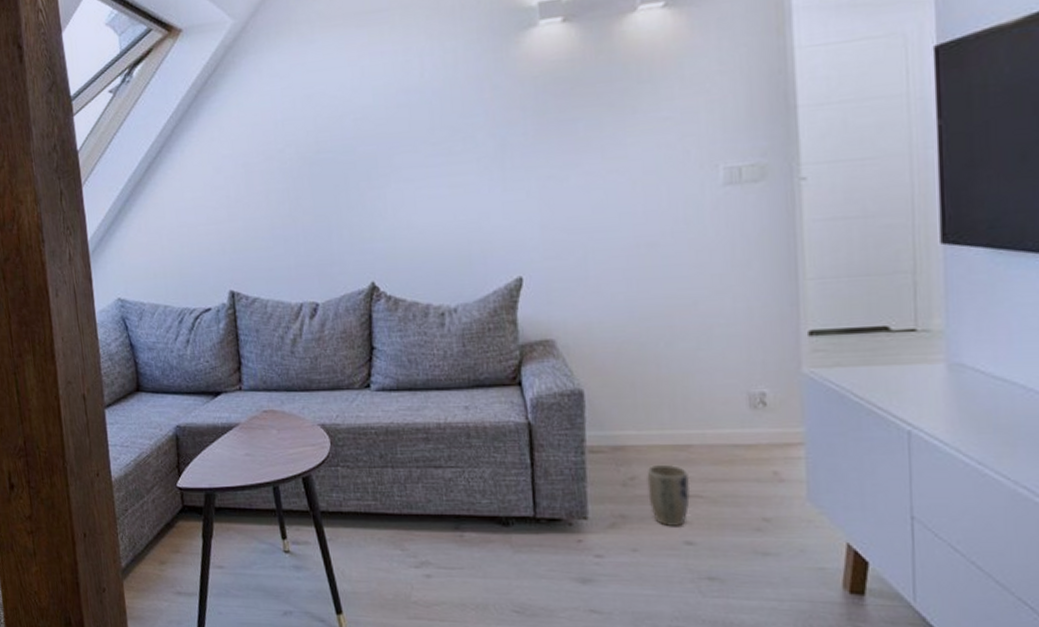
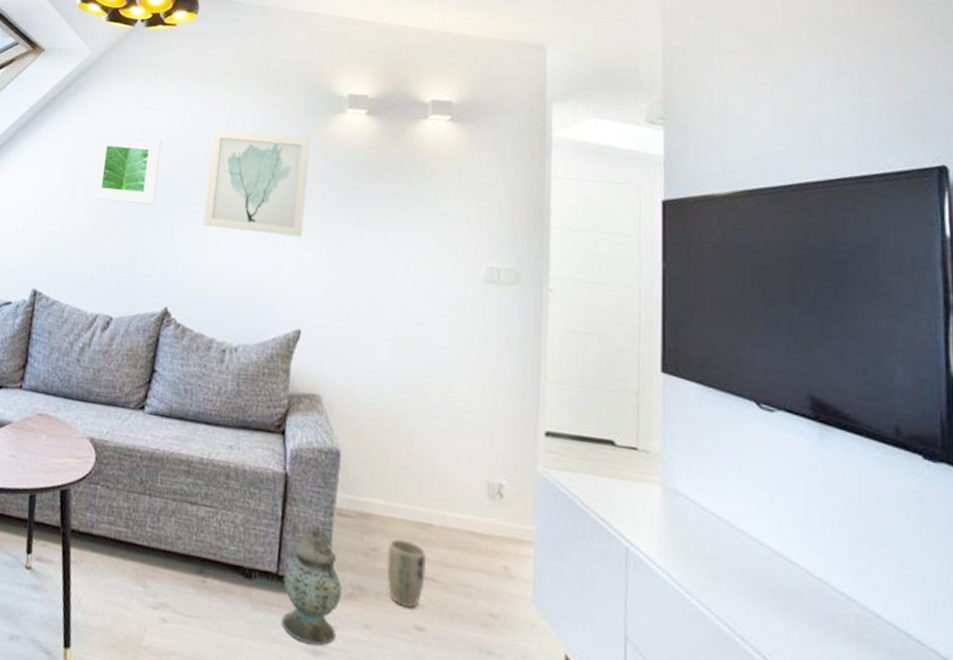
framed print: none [261,103,339,184] -> present [88,133,161,205]
wall art: none [387,64,509,189] -> present [203,129,310,237]
lantern: none [542,466,604,575] -> present [280,525,342,646]

